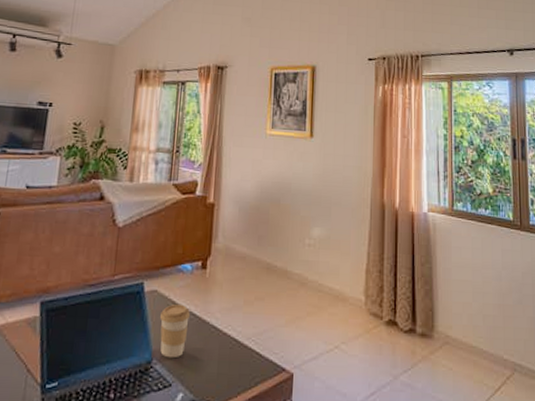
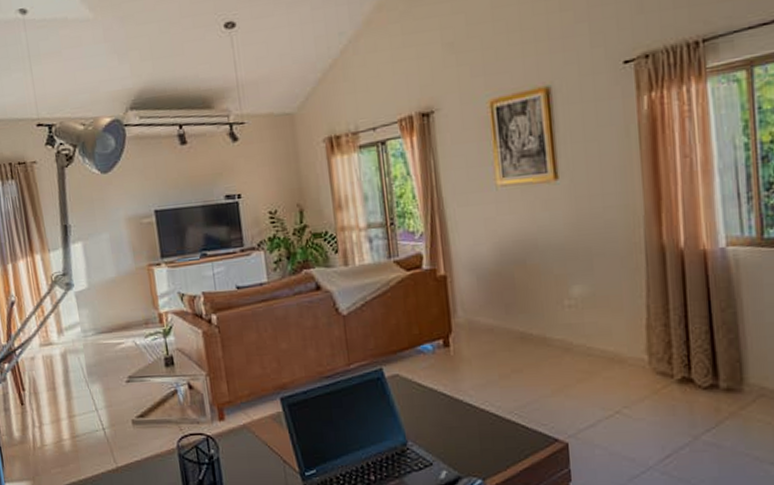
coffee cup: present [160,303,190,359] -> none [407,385,441,439]

